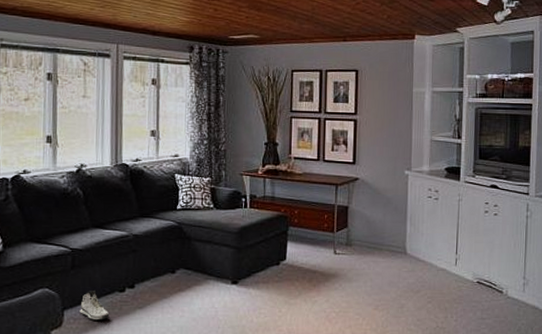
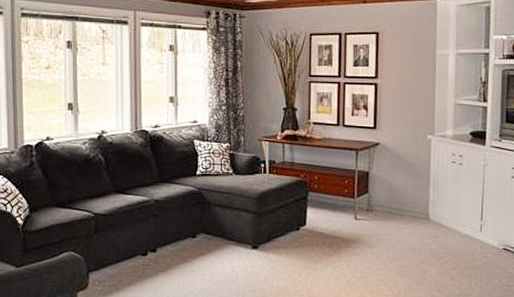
sneaker: present [80,291,110,320] -> none [104,254,133,283]

